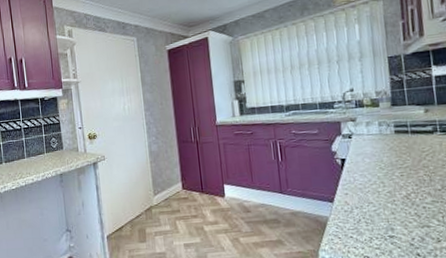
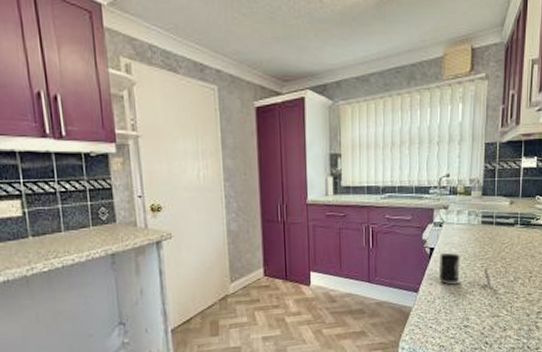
mug: none [352,163,420,197] -> present [438,253,495,288]

